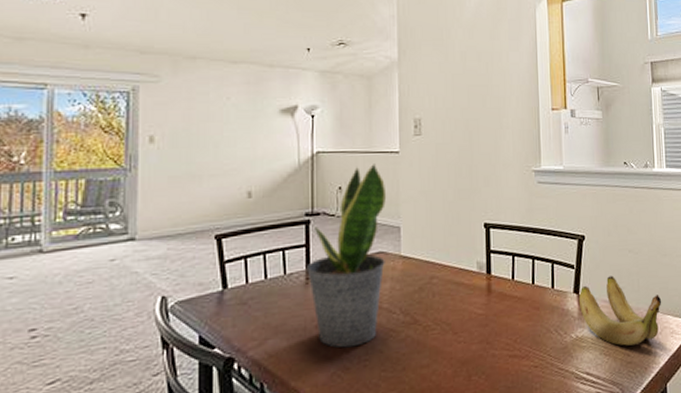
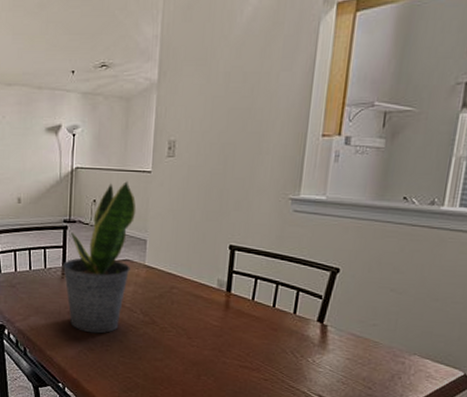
banana: present [578,275,662,346] -> none [321,311,422,381]

